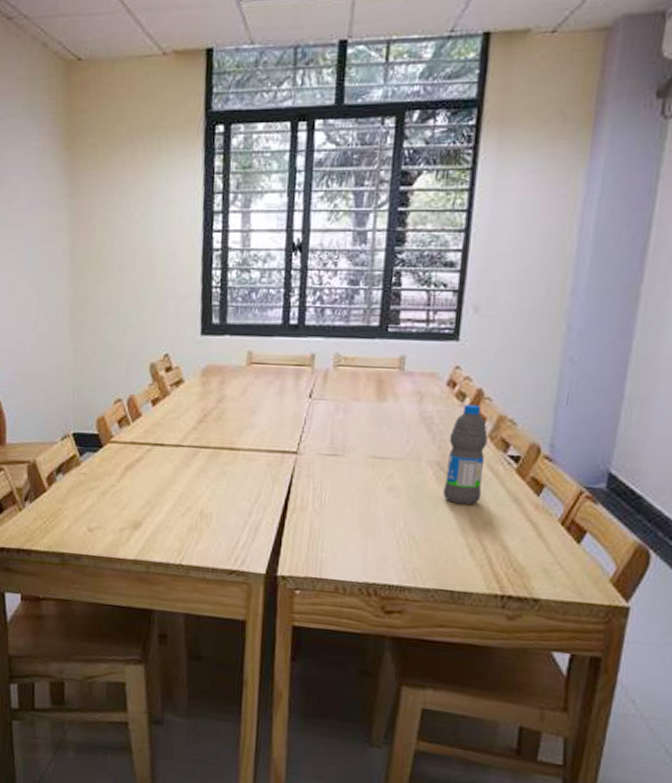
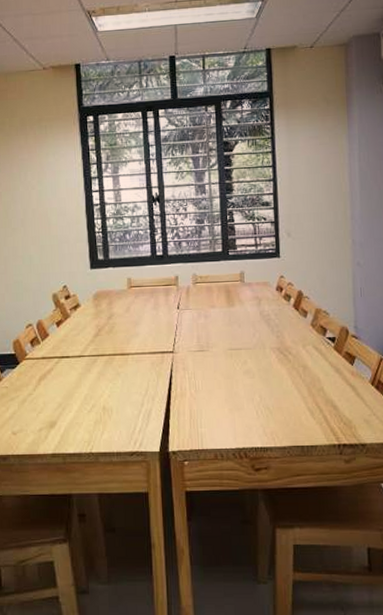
water bottle: present [442,404,488,505] -> none [283,302,313,378]

